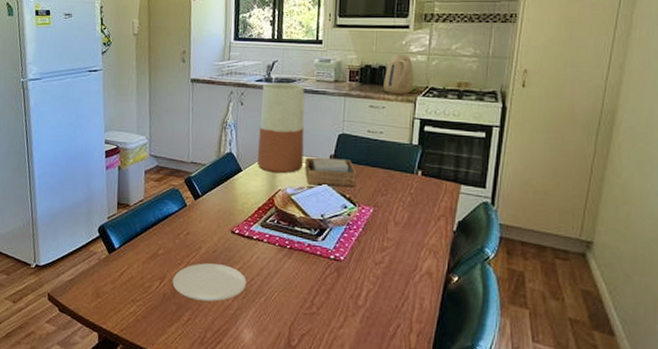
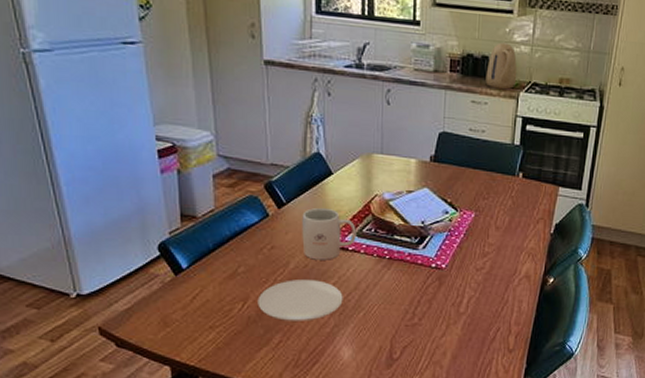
mug: none [213,199,261,247] -> present [302,207,356,260]
vase: present [257,82,305,173] -> none [350,69,402,176]
napkin holder: present [305,157,357,186] -> none [403,158,458,190]

